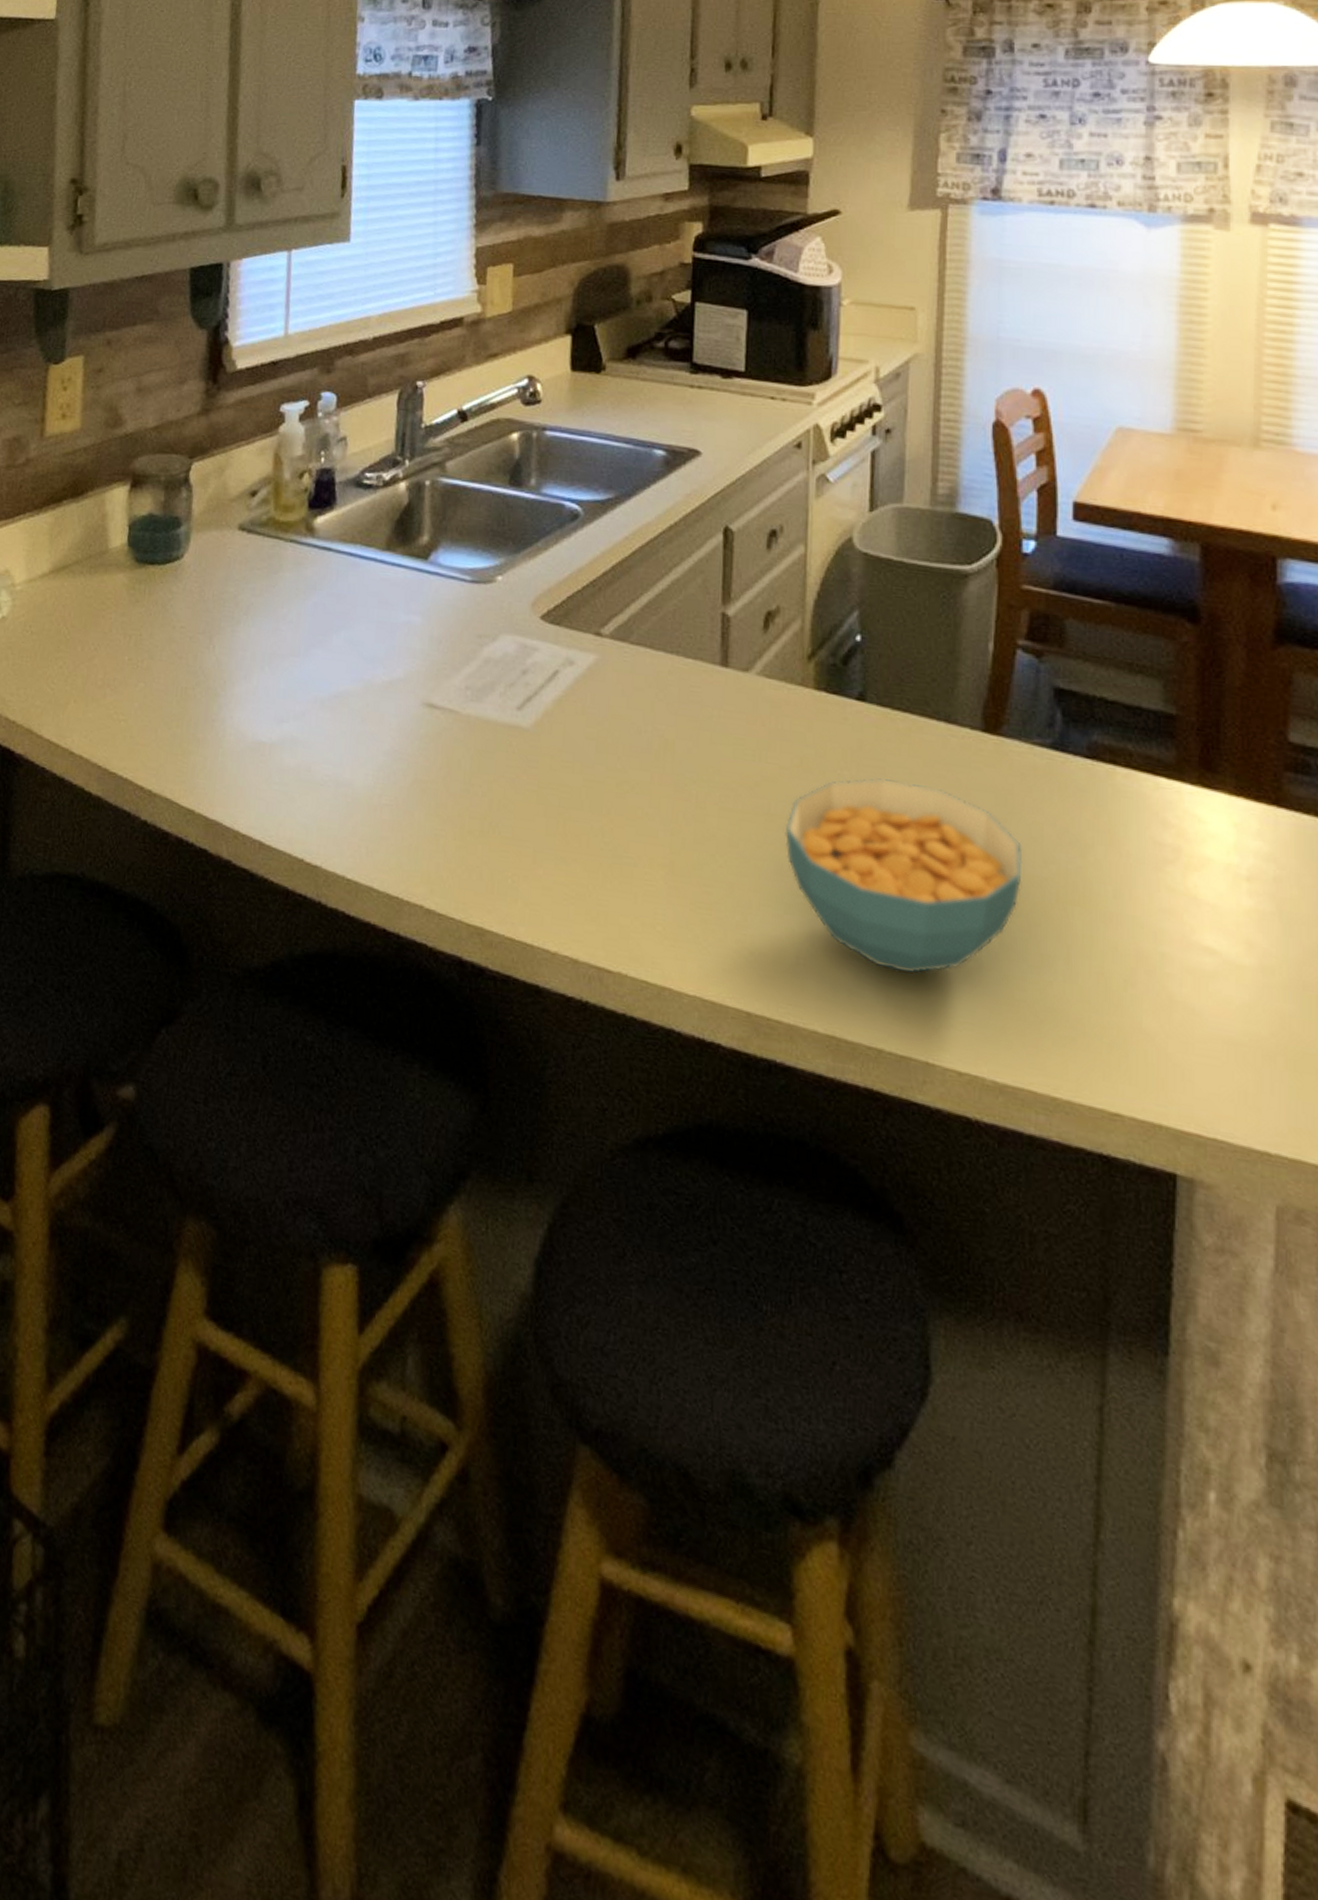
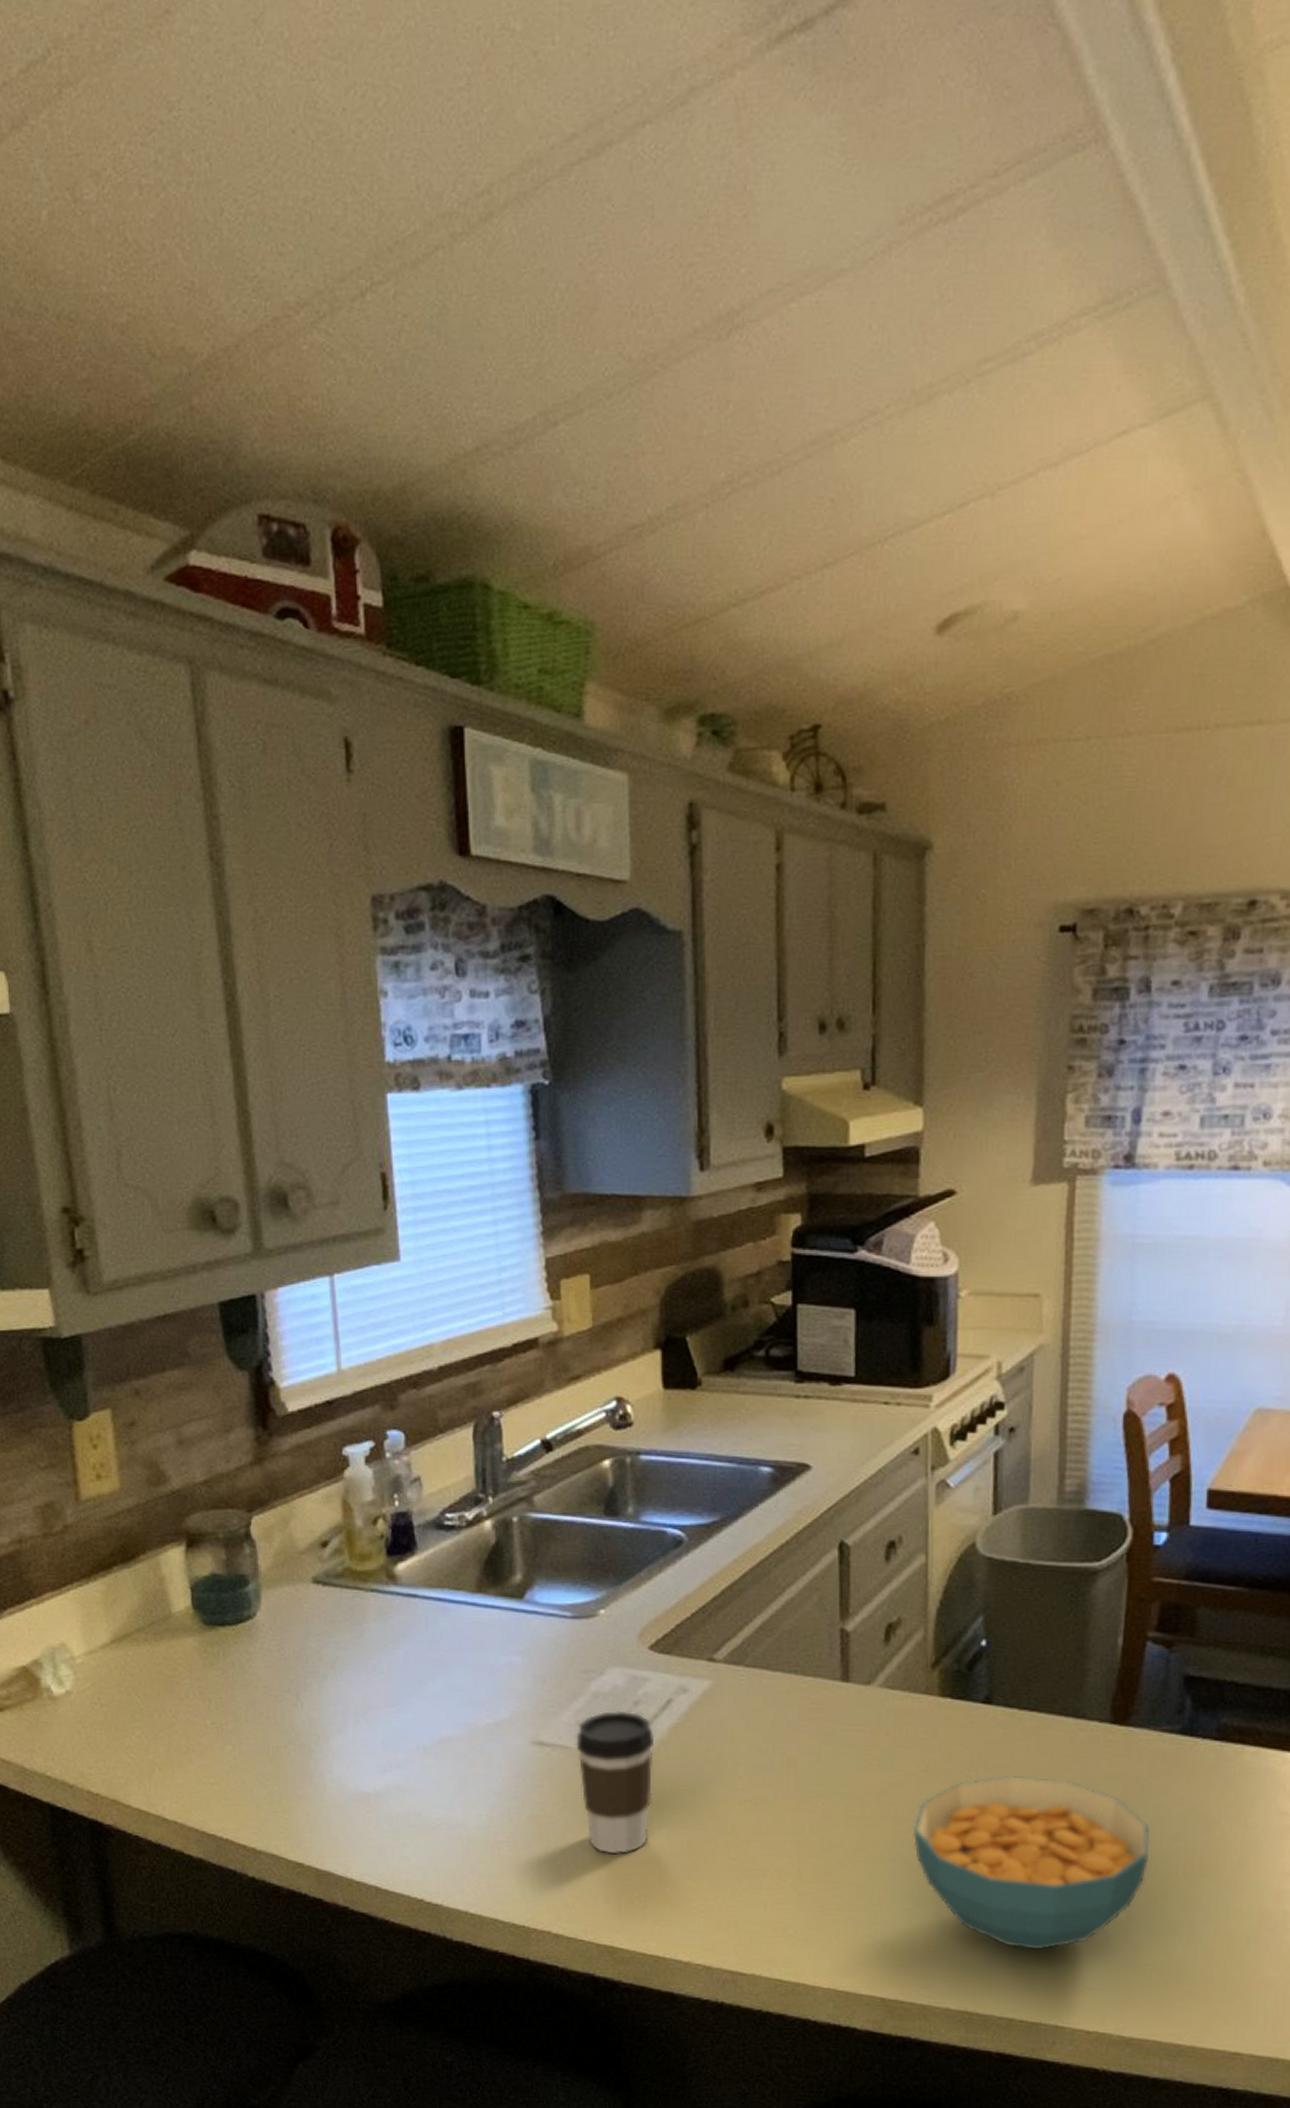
coffee cup: none [464,678,540,829] -> present [576,1710,655,1855]

